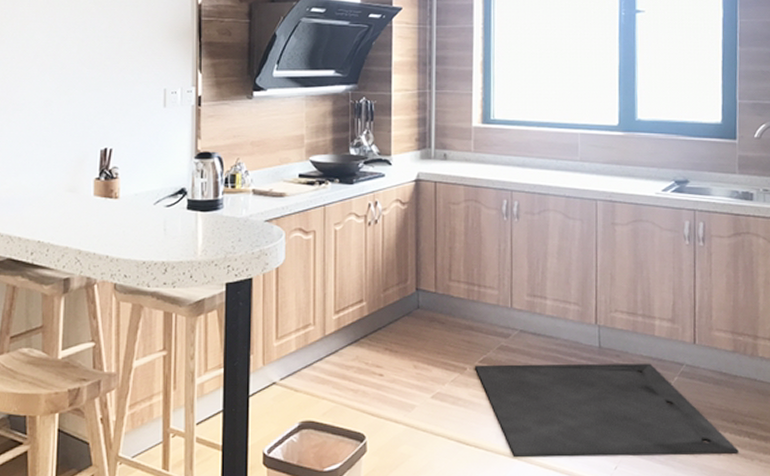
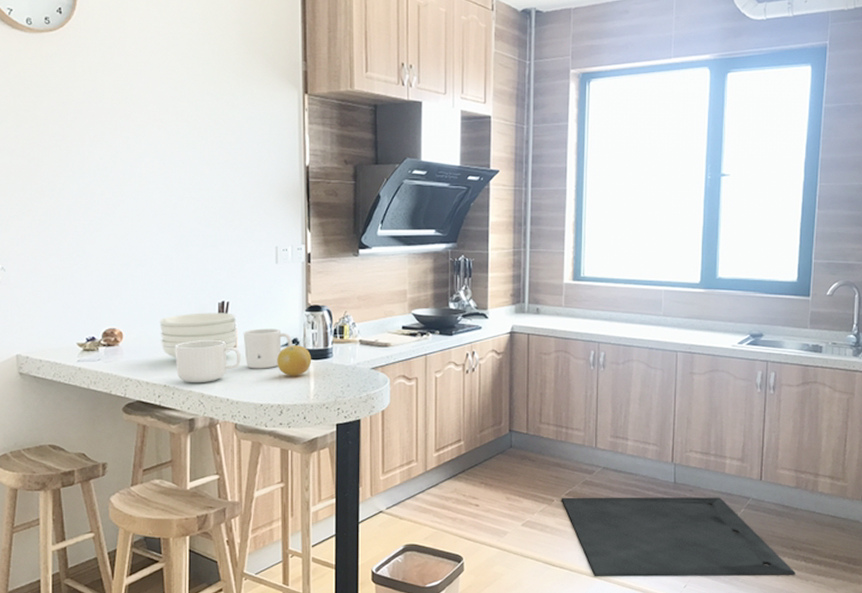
bowl: none [35,160,120,211] -> present [158,313,237,358]
cup: none [51,191,123,239] -> present [175,340,241,383]
mug: none [126,177,180,222] -> present [243,328,293,369]
fruit: none [162,196,201,230] -> present [277,345,312,376]

